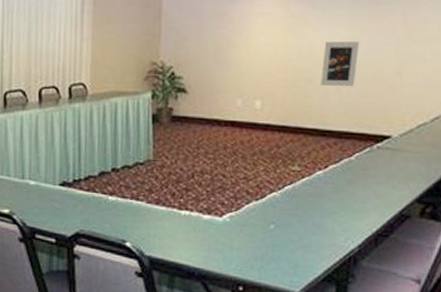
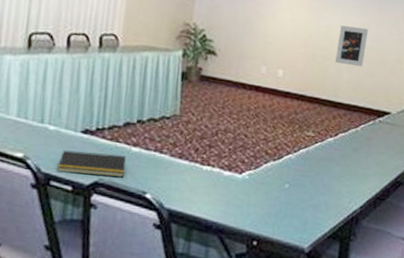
notepad: none [40,203,104,227] -> present [57,150,126,177]

